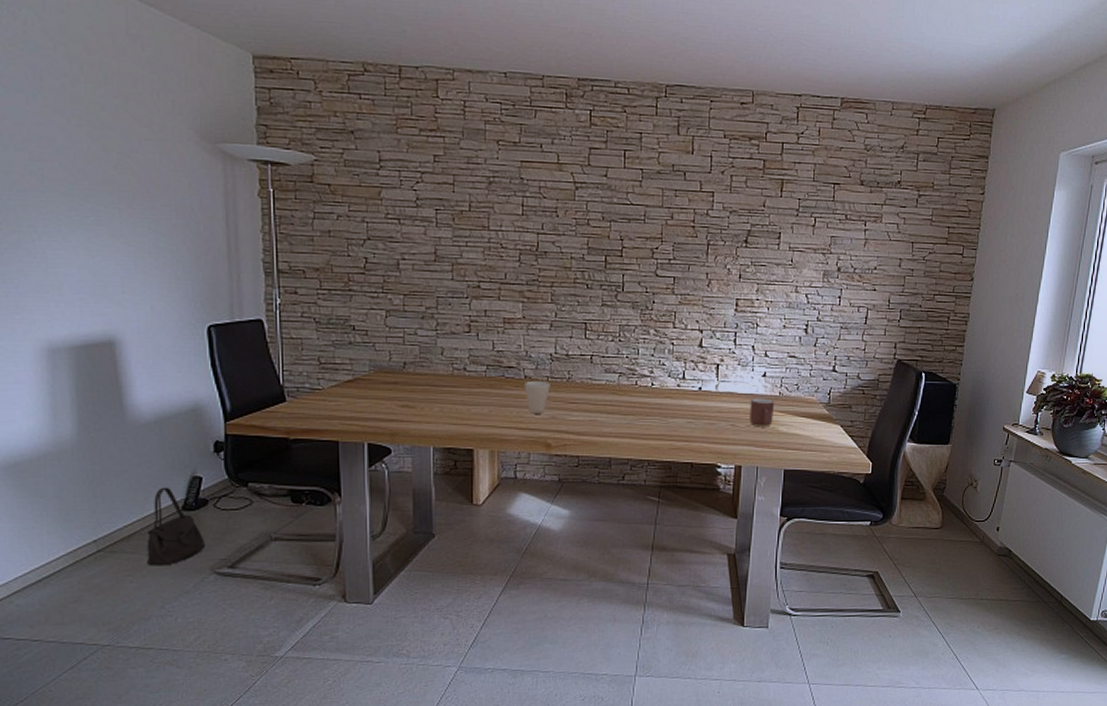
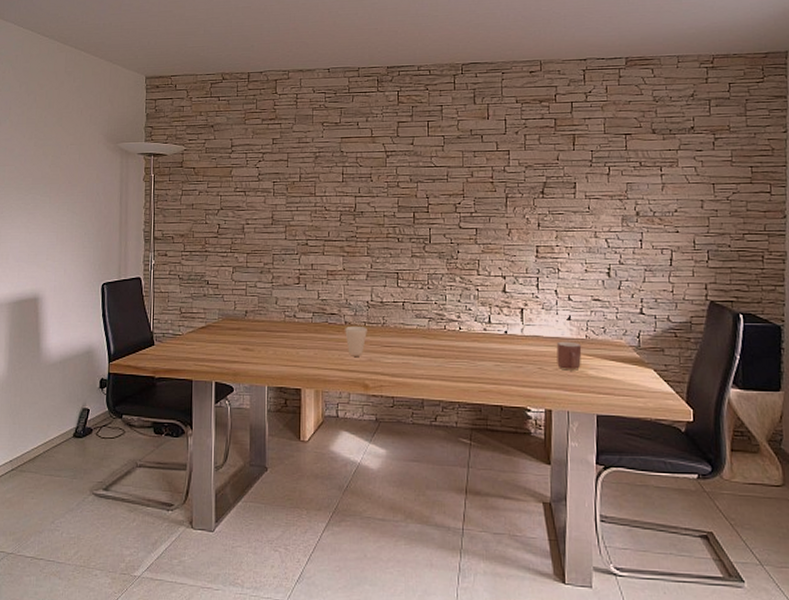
handbag: present [146,487,206,566] -> none [45,417,88,486]

